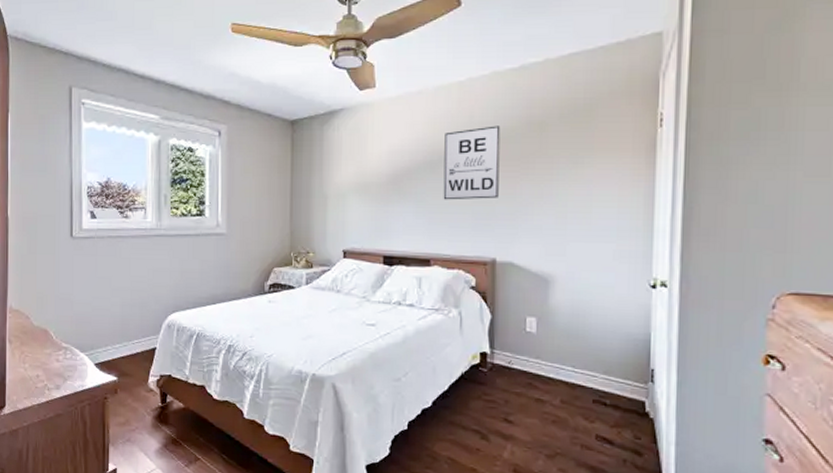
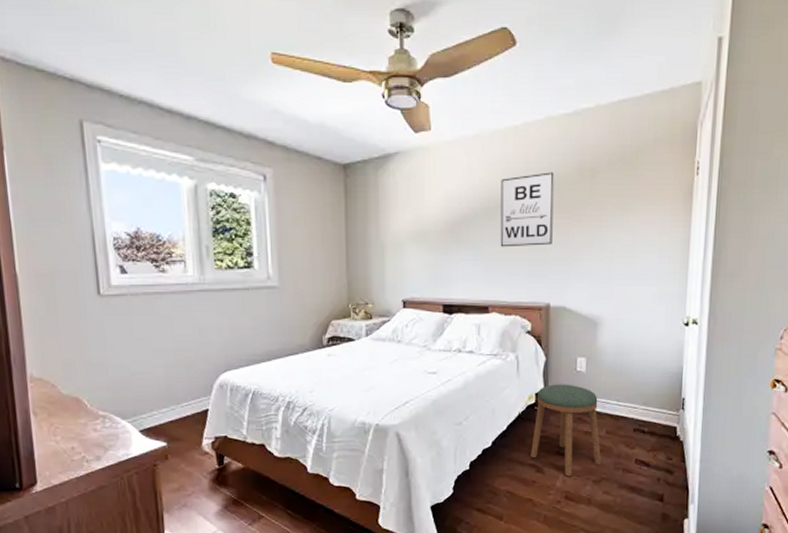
stool: none [475,344,556,448] -> present [531,384,602,477]

